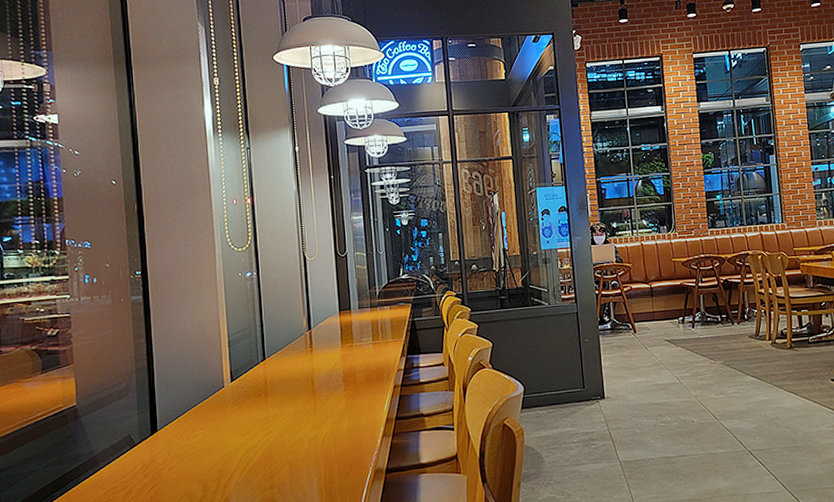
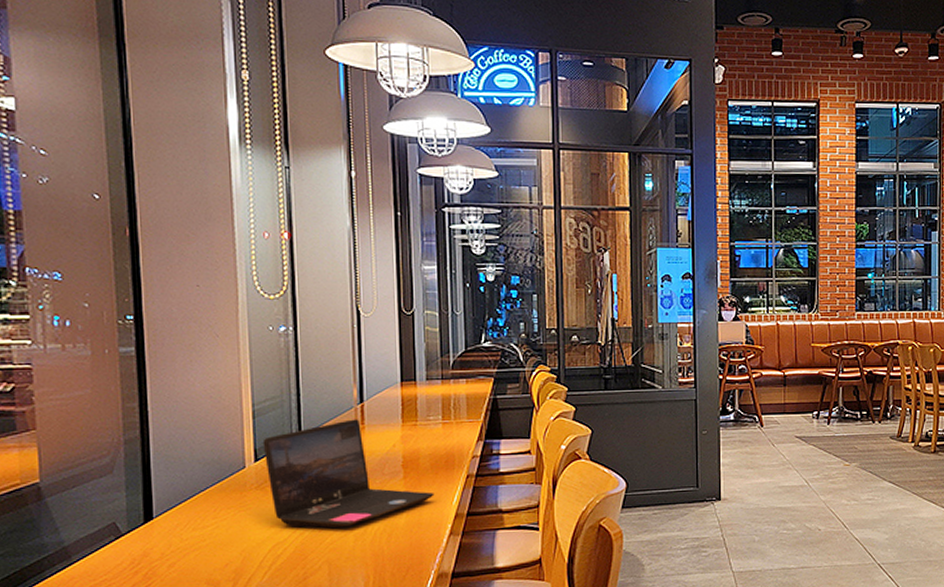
laptop: none [236,343,369,435] -> present [262,419,435,529]

